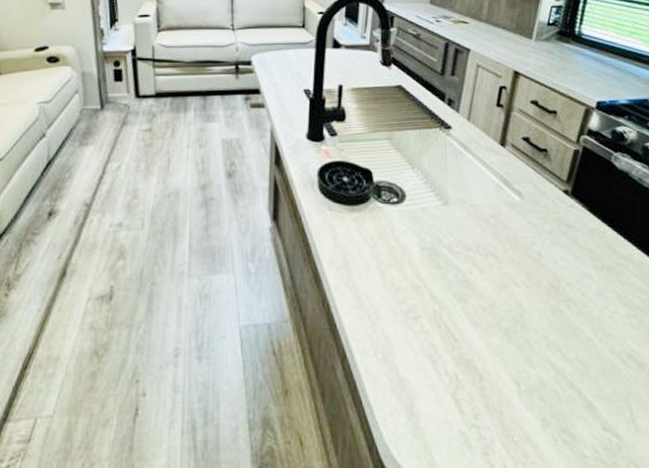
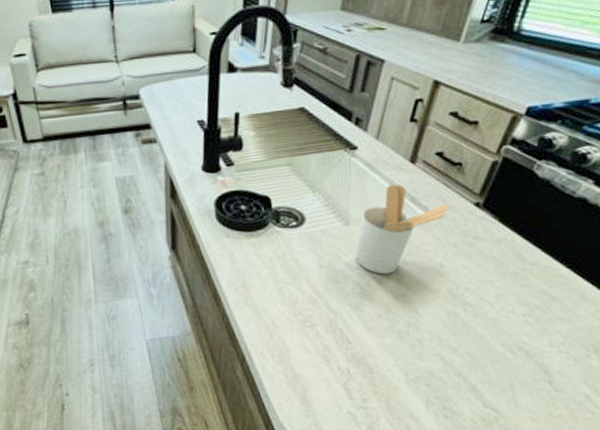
utensil holder: none [456,166,541,261] -> present [355,184,450,274]

